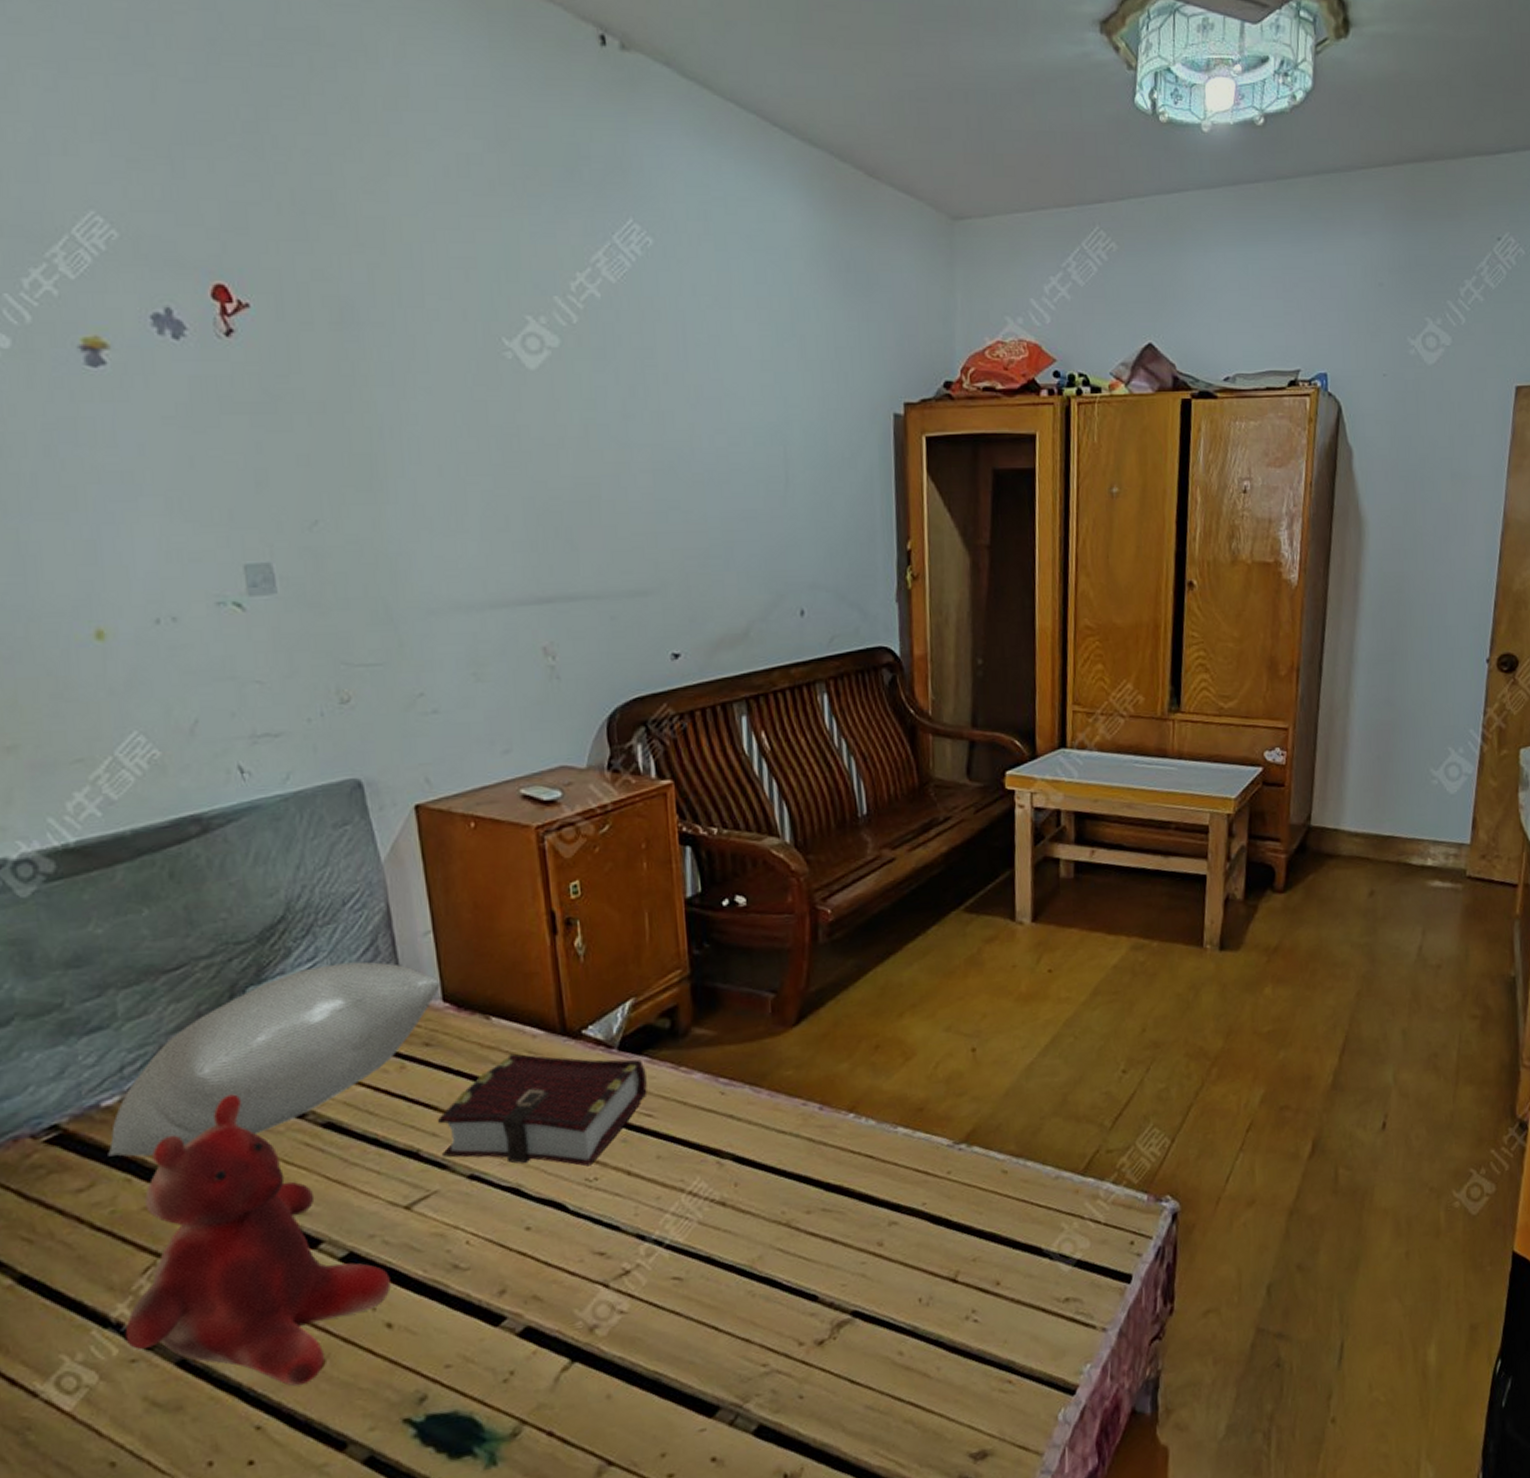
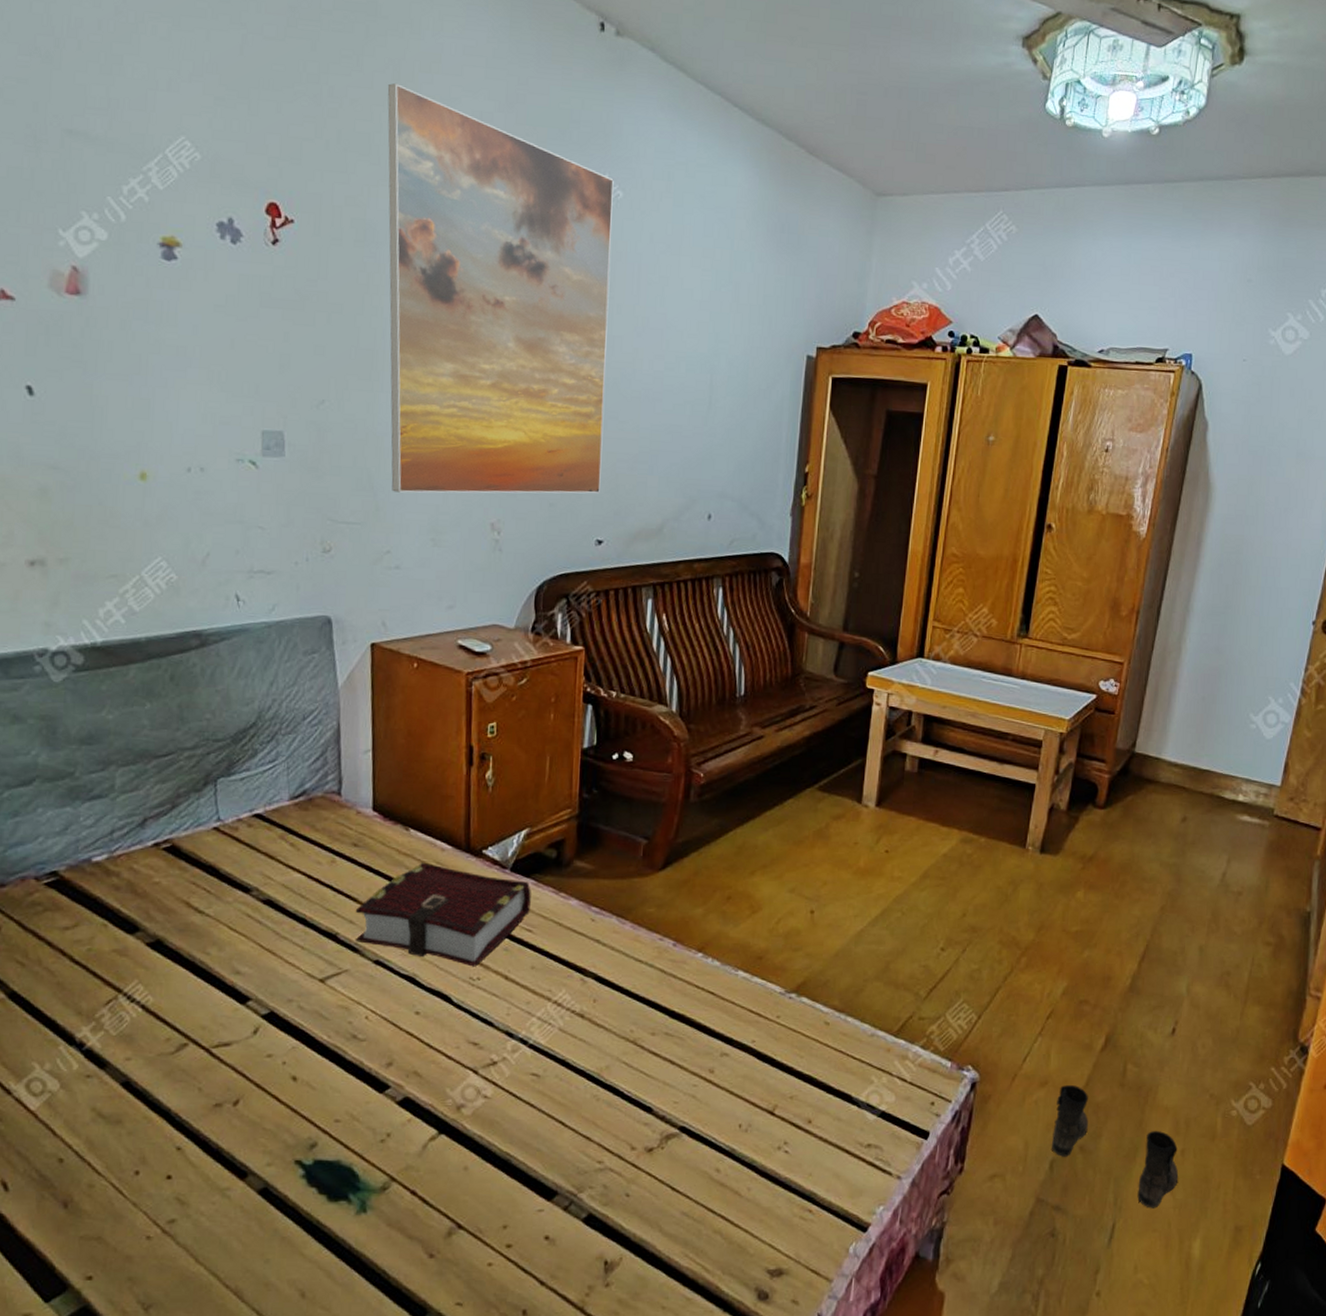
pillow: present [108,961,440,1157] -> none [92,767,372,907]
teddy bear: present [125,1094,391,1386] -> none [85,865,300,1118]
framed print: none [345,125,669,623] -> present [387,82,614,494]
boots: none [1266,1200,1406,1320] -> present [1051,1085,1179,1208]

